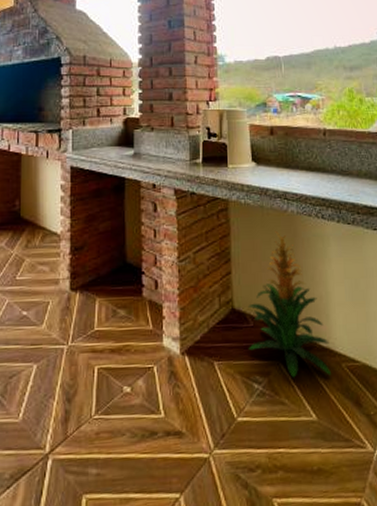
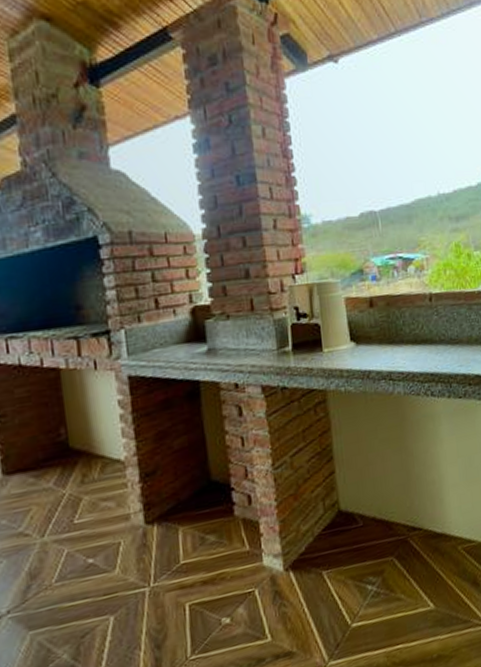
indoor plant: present [247,231,332,378] -> none [355,418,448,572]

